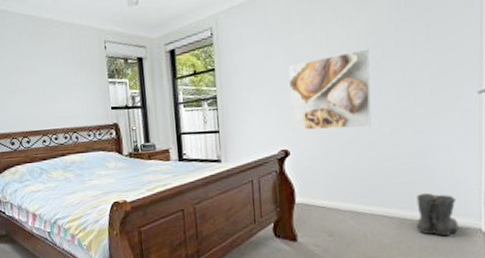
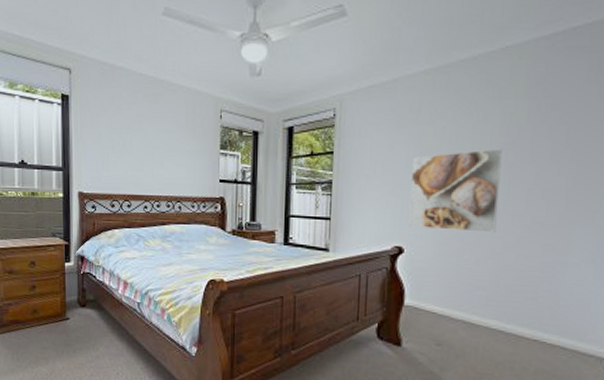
boots: present [417,192,458,237] -> none [534,311,582,362]

